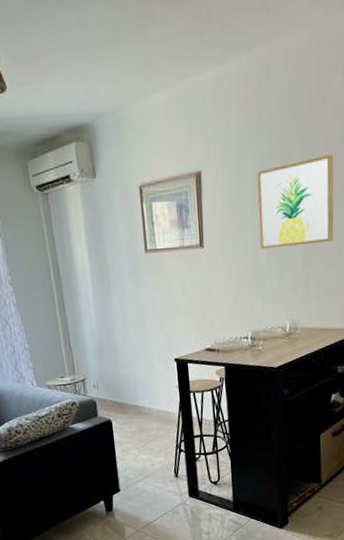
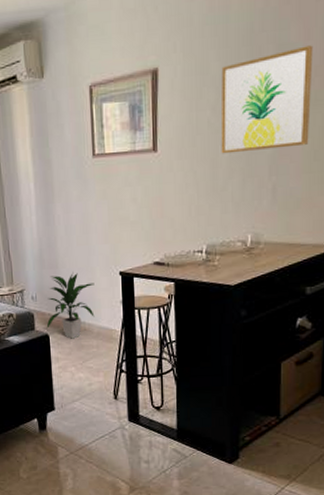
indoor plant: none [108,360,154,423] -> present [46,272,95,339]

